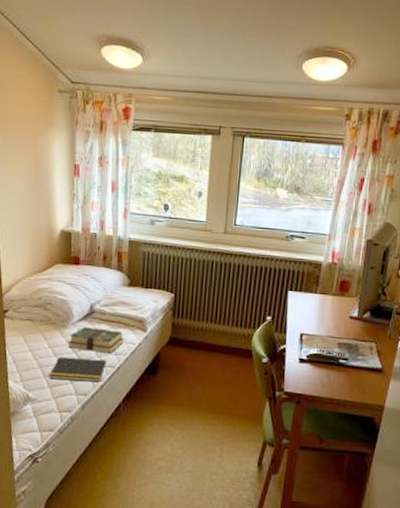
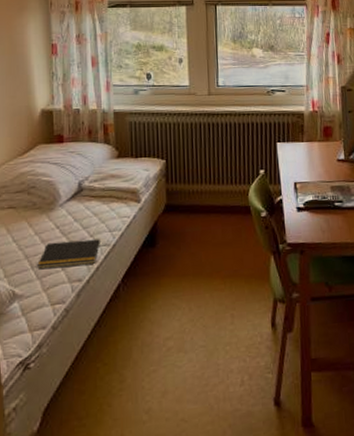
book: present [68,327,124,354] -> none [57,205,117,232]

